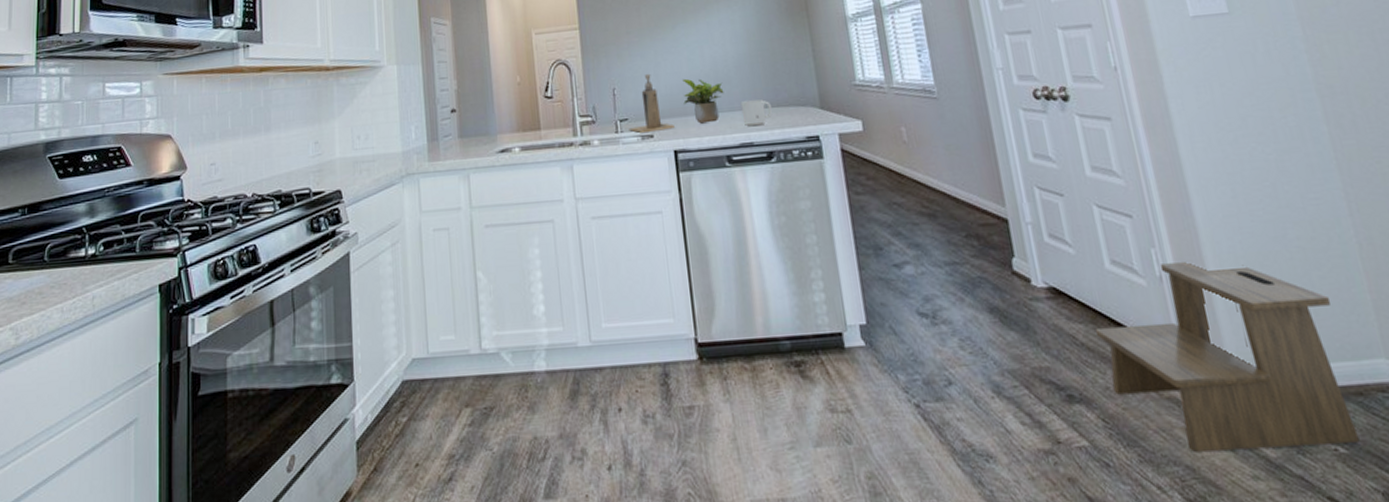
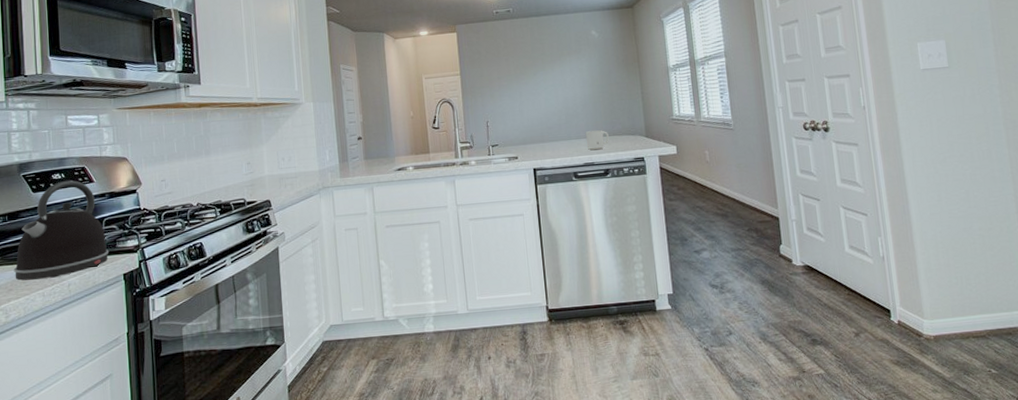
kettle: none [29,163,144,292] -> present [13,180,109,281]
soap dispenser: present [629,73,676,134] -> none [499,109,535,156]
potted plant: present [682,78,724,125] -> none [541,114,573,149]
step stool: present [1095,262,1360,452] -> none [834,246,1006,375]

